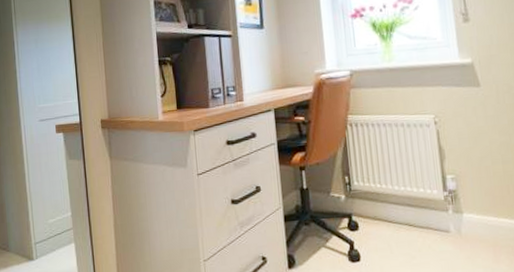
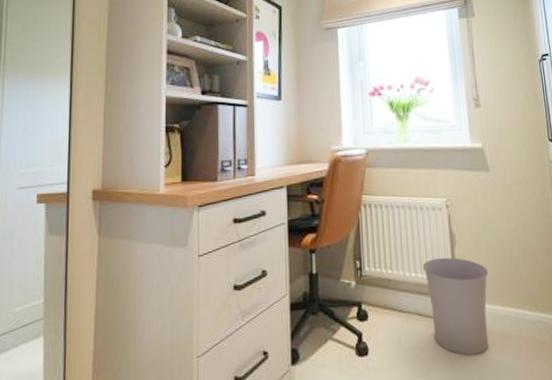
waste bin: none [411,171,482,263] -> present [422,257,489,355]

